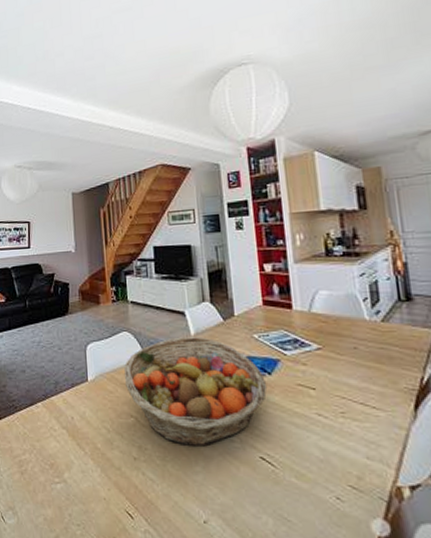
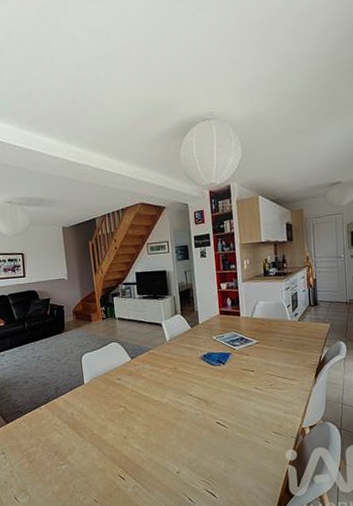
fruit basket: present [123,337,268,447] -> none [113,341,222,422]

